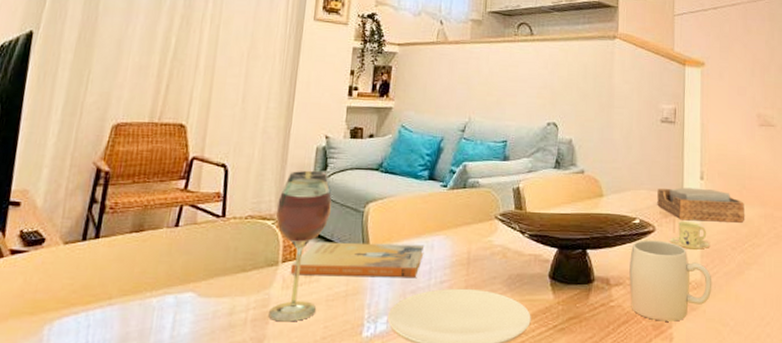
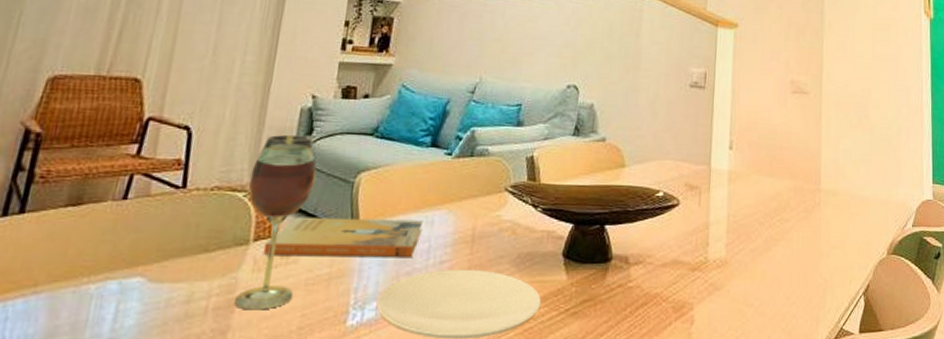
mug: present [629,240,712,322] -> none [649,214,738,303]
napkin holder: present [657,187,745,224] -> none [683,157,775,197]
cup and saucer: present [669,221,709,249] -> none [694,193,736,225]

